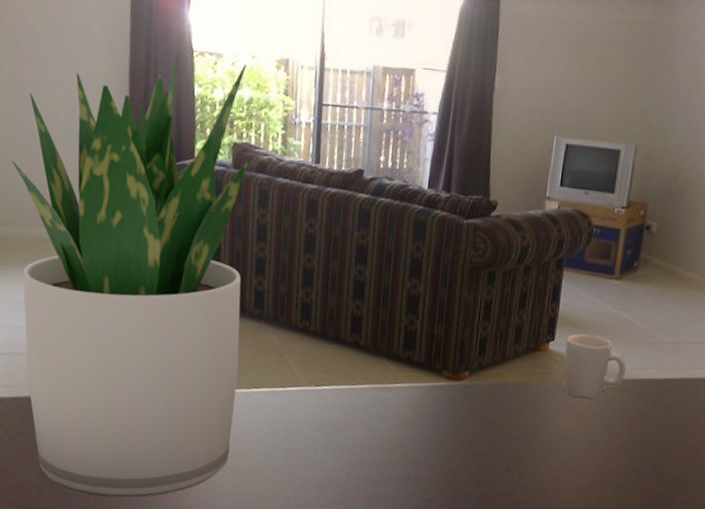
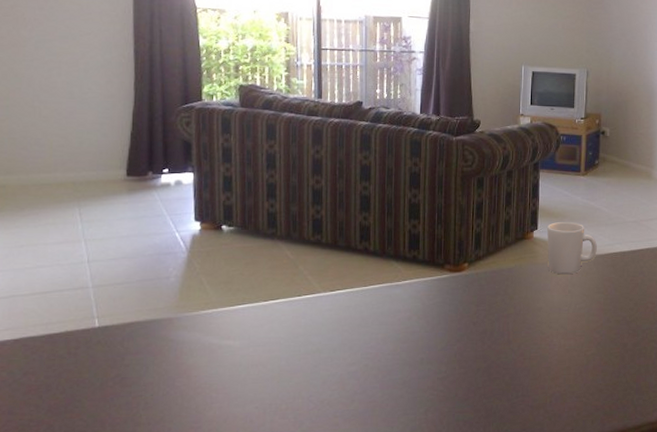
planter: present [11,53,250,498] -> none [10,10,256,423]

